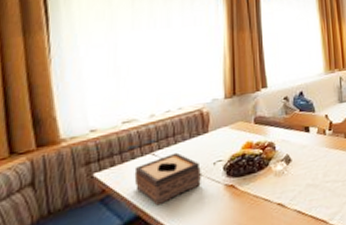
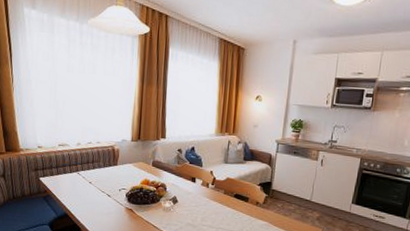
tissue box: present [134,152,201,206] -> none [65,175,110,211]

